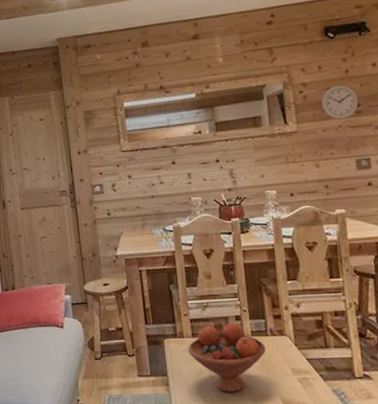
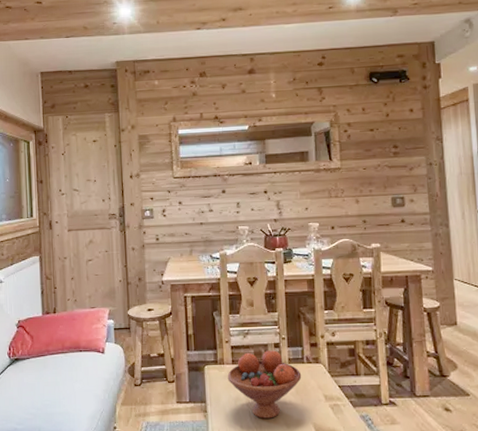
wall clock: present [321,84,359,120] -> none [364,126,397,159]

